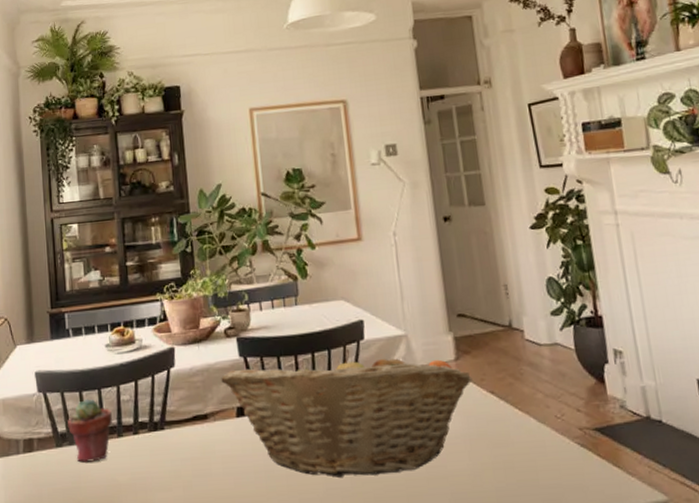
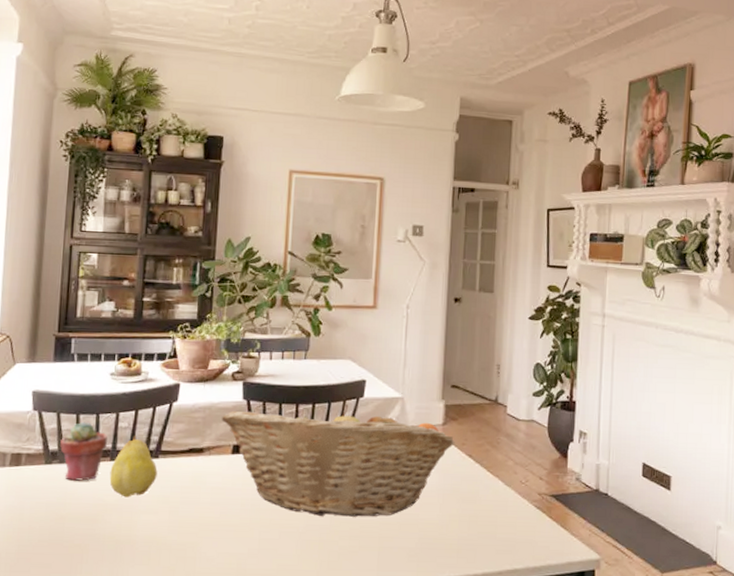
fruit: none [119,408,166,476] -> present [109,436,158,498]

